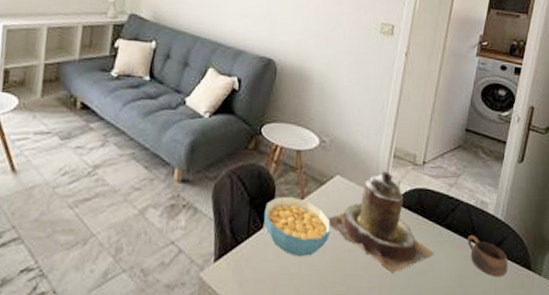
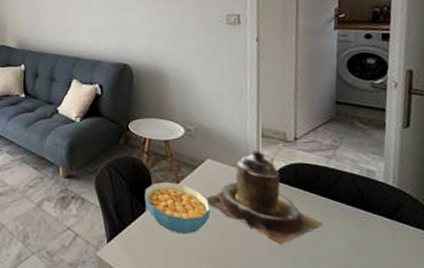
cup: present [467,236,508,277] -> none [357,204,411,244]

